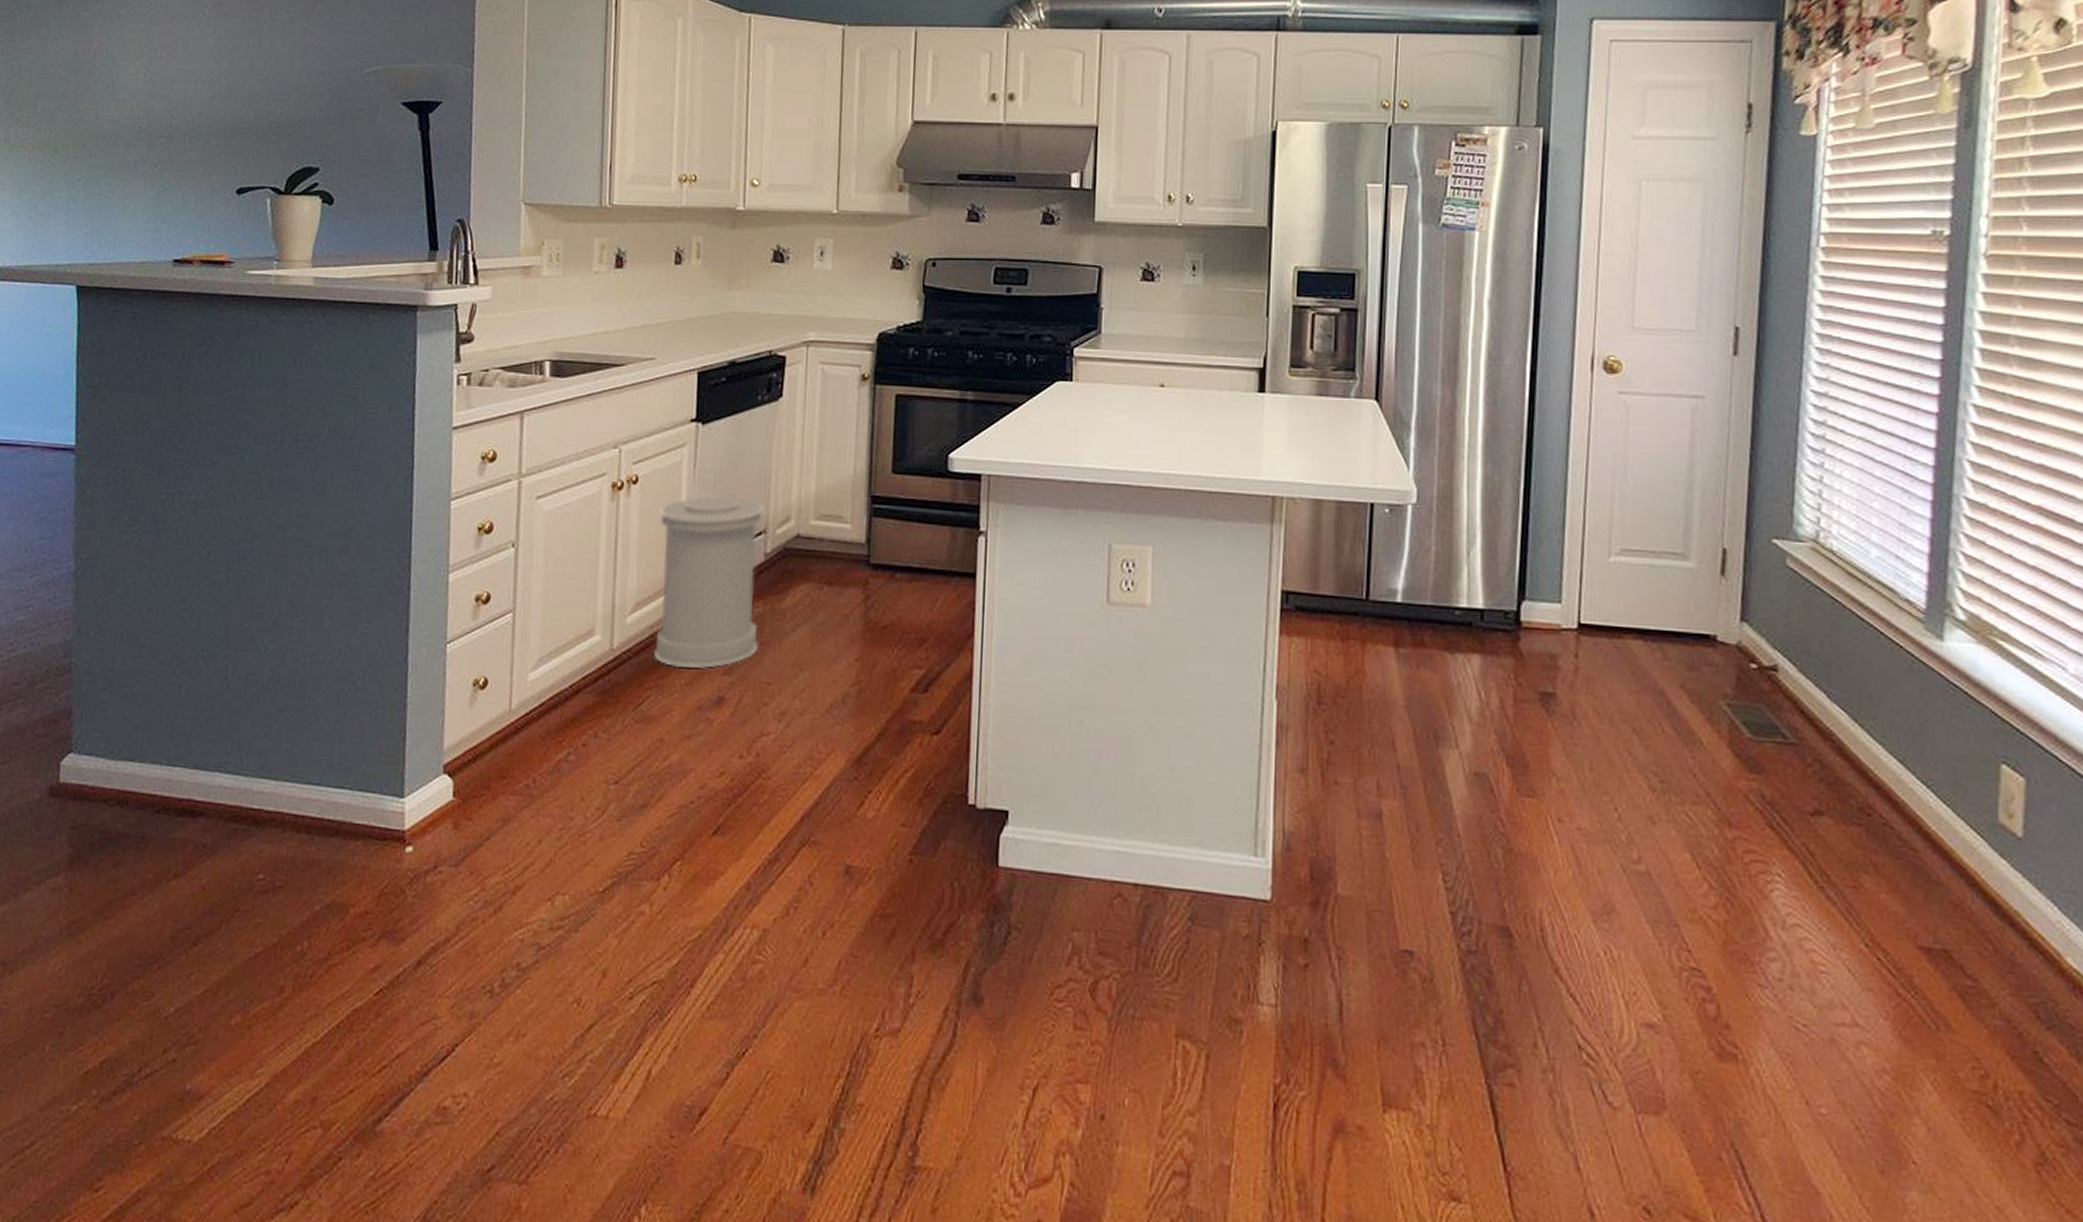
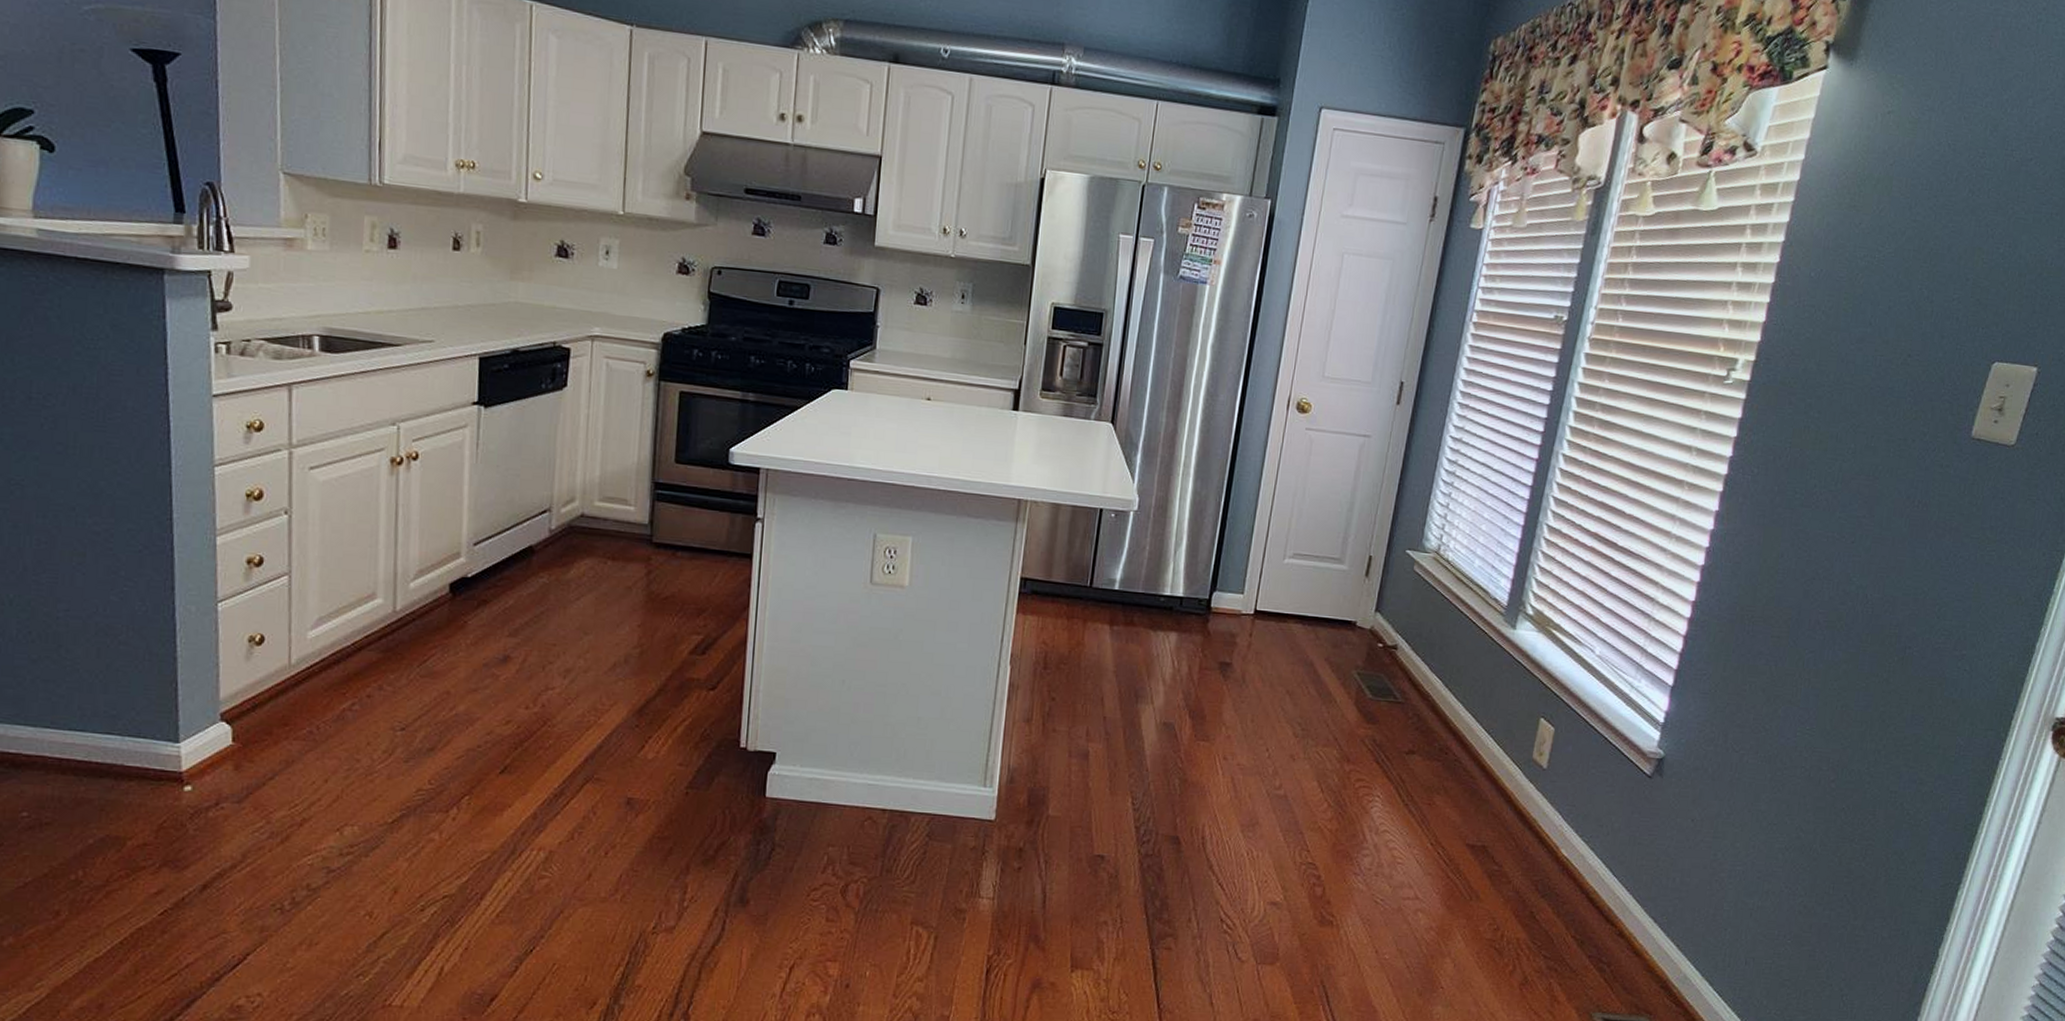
trash can: present [653,496,763,668] -> none [437,475,548,630]

